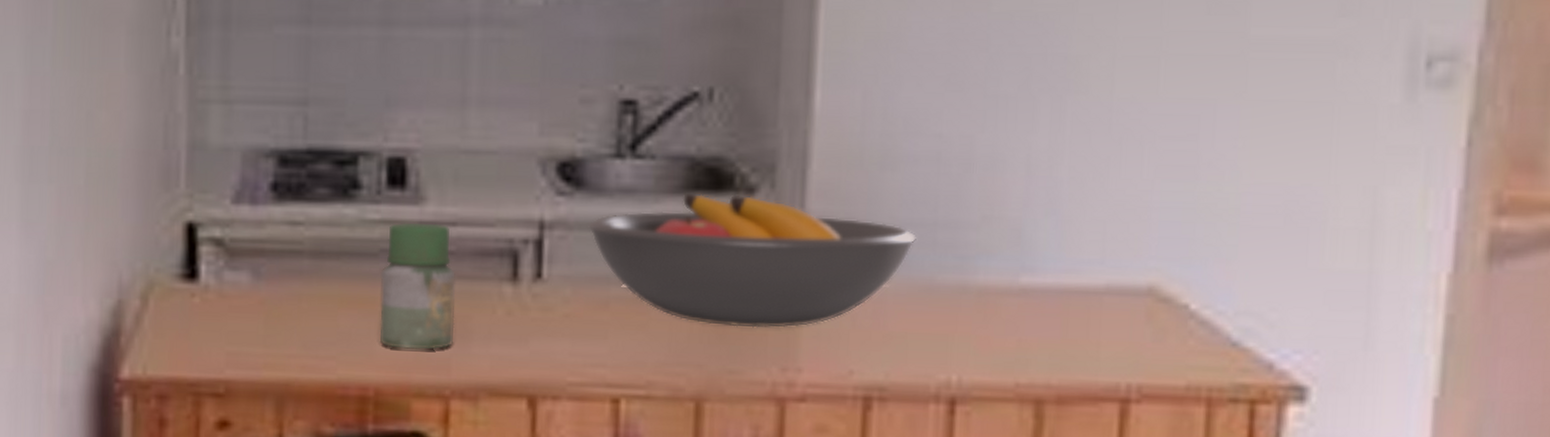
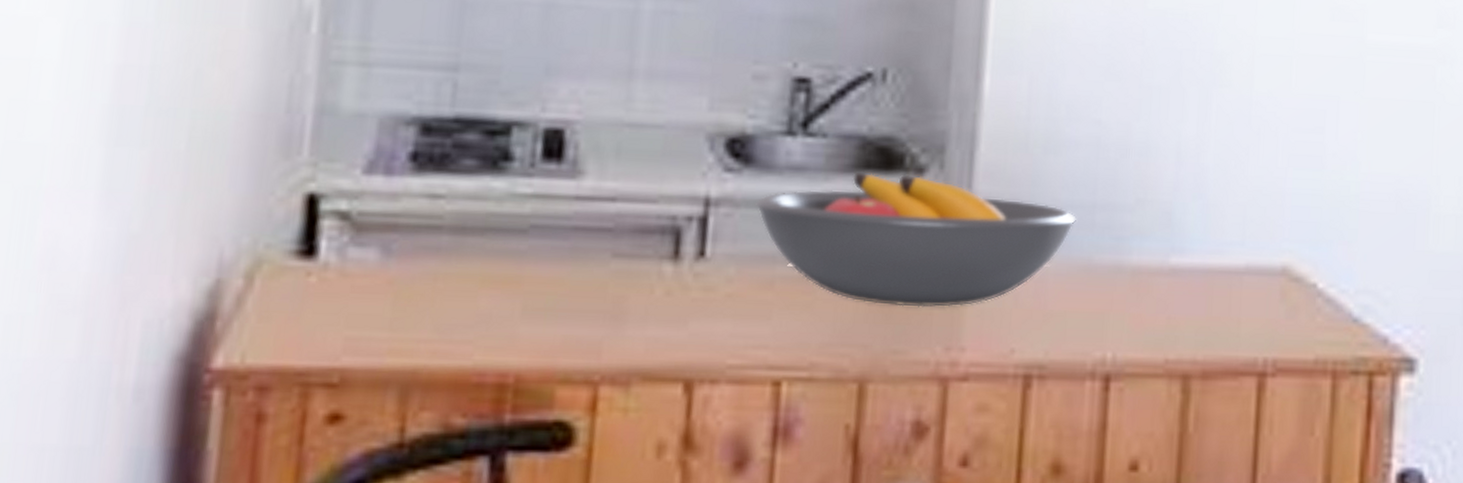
jar: present [380,222,455,350] -> none [525,197,612,332]

